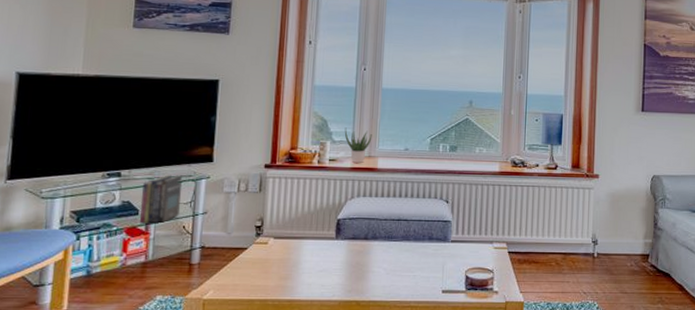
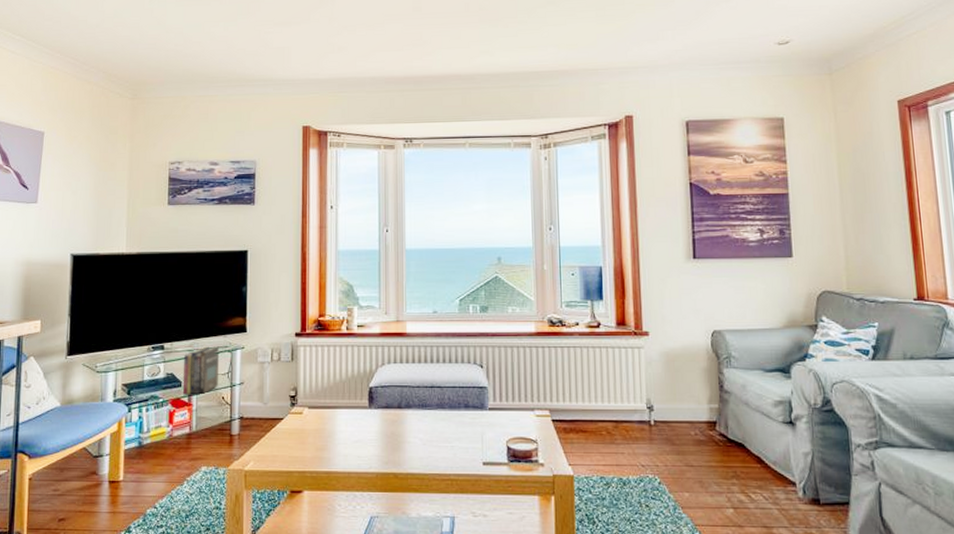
potted plant: present [344,127,372,163] -> none [371,292,399,328]

